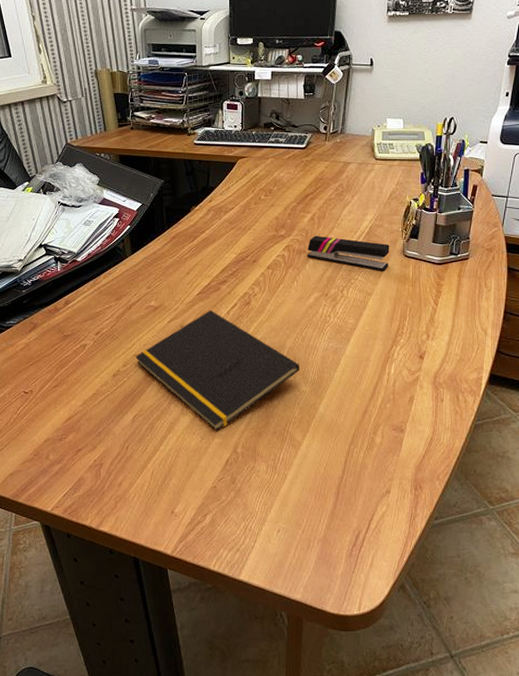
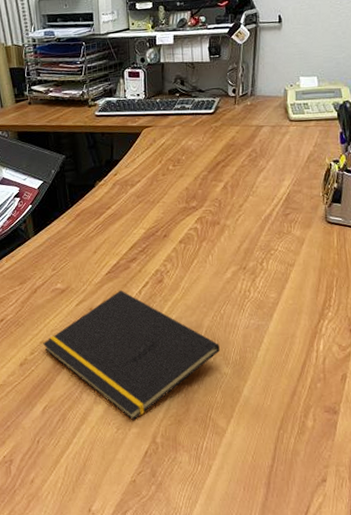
stapler: present [308,235,390,271] -> none [221,205,311,240]

